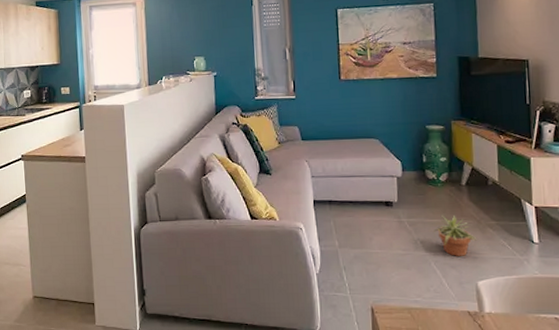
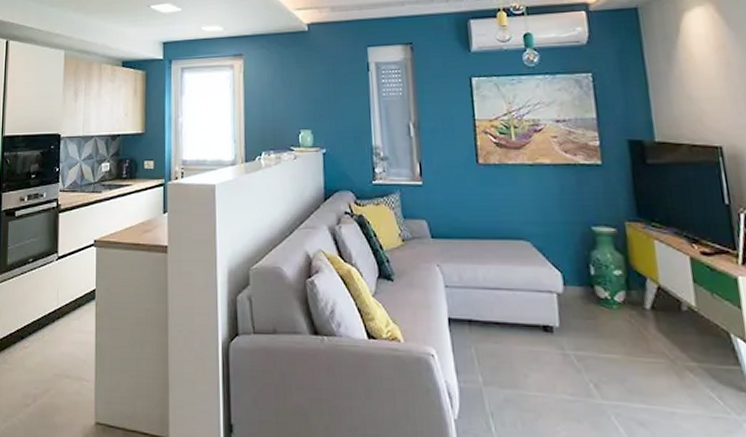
potted plant: present [433,215,476,256] -> none [611,348,671,410]

